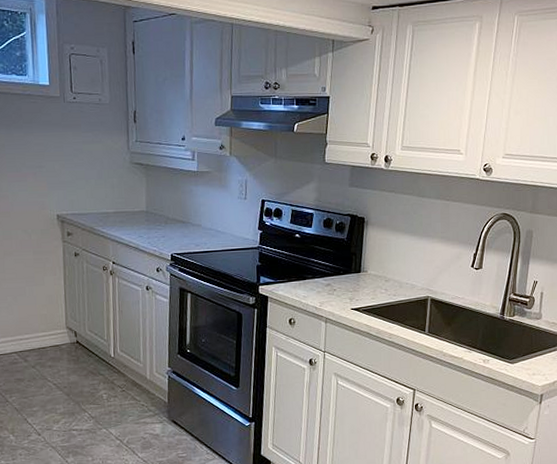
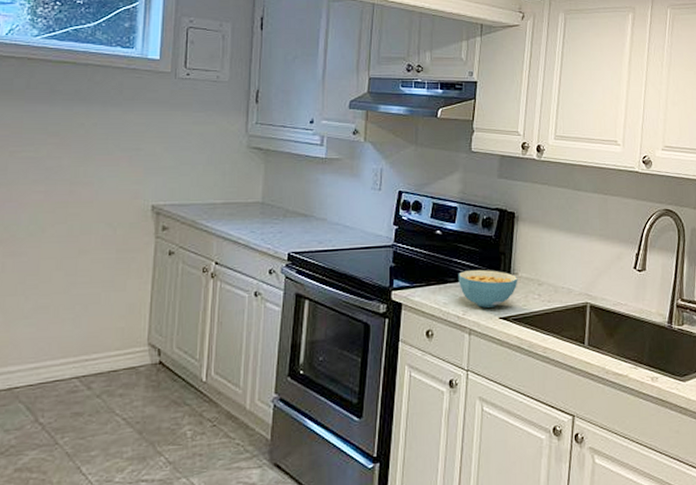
cereal bowl: none [315,267,368,300] -> present [458,269,518,308]

